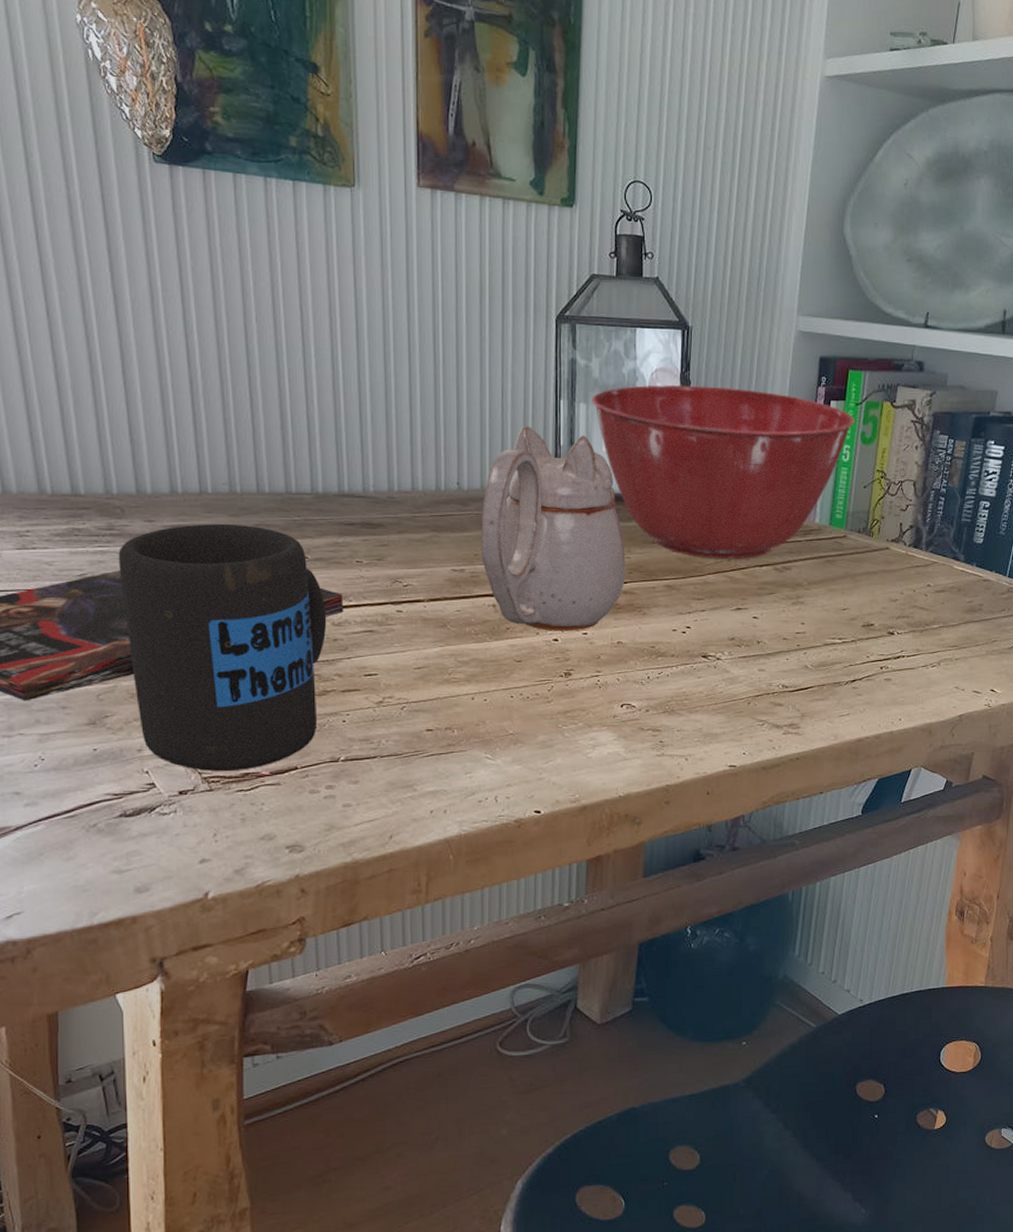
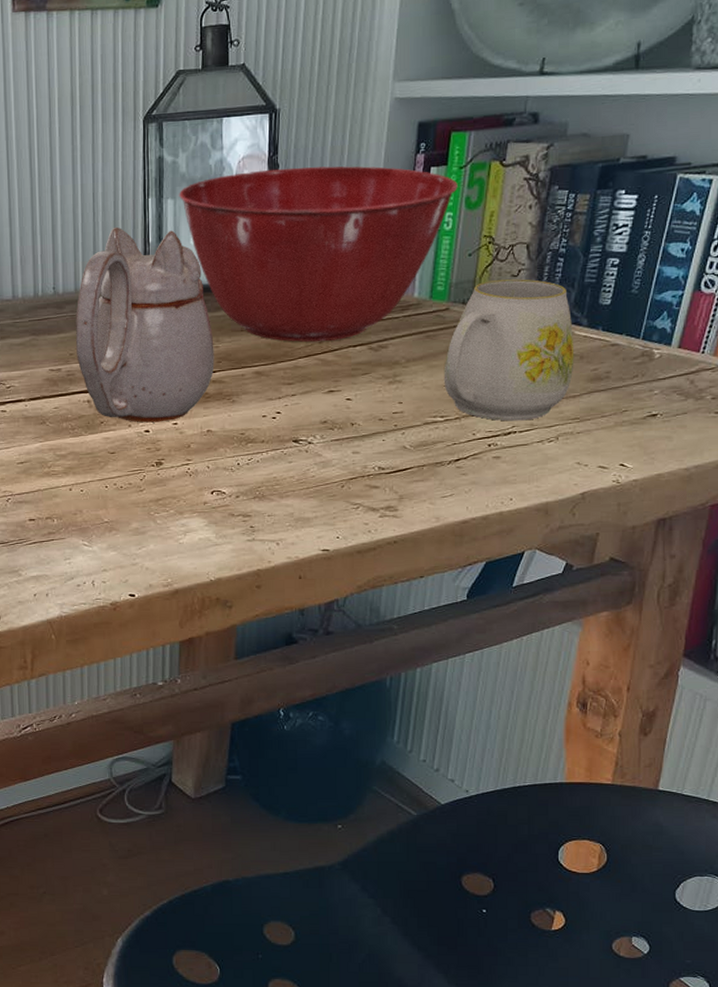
mug: none [841,513,953,646] -> present [443,279,574,421]

